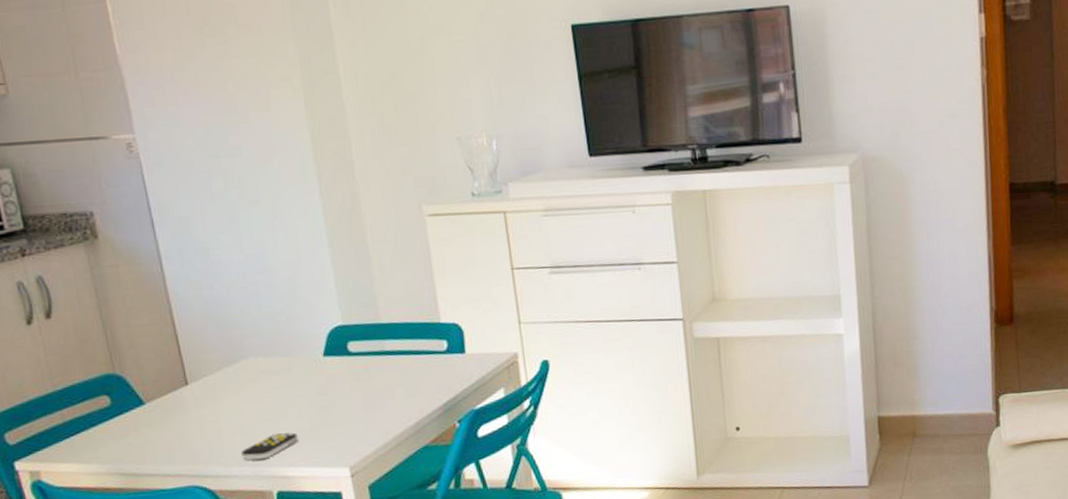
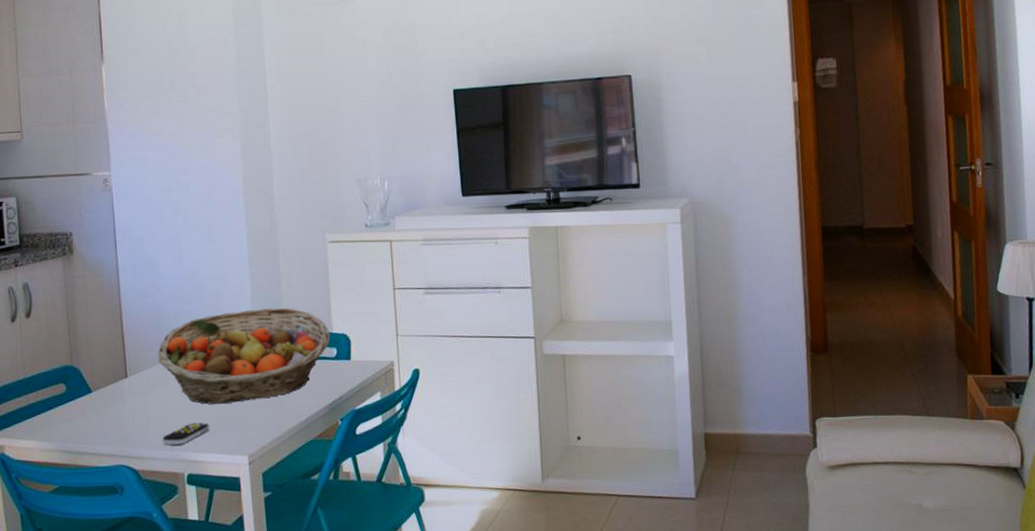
fruit basket: none [223,295,439,412] -> present [158,307,330,404]

